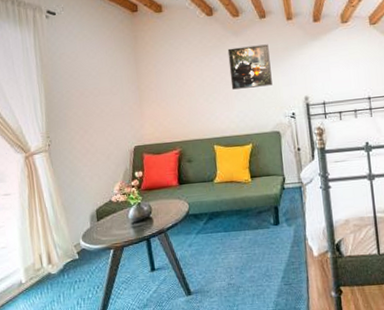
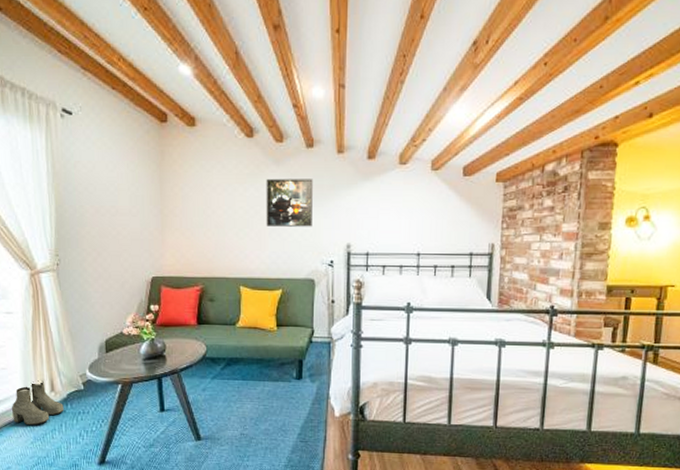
boots: none [11,255,61,300] -> present [11,380,64,426]

